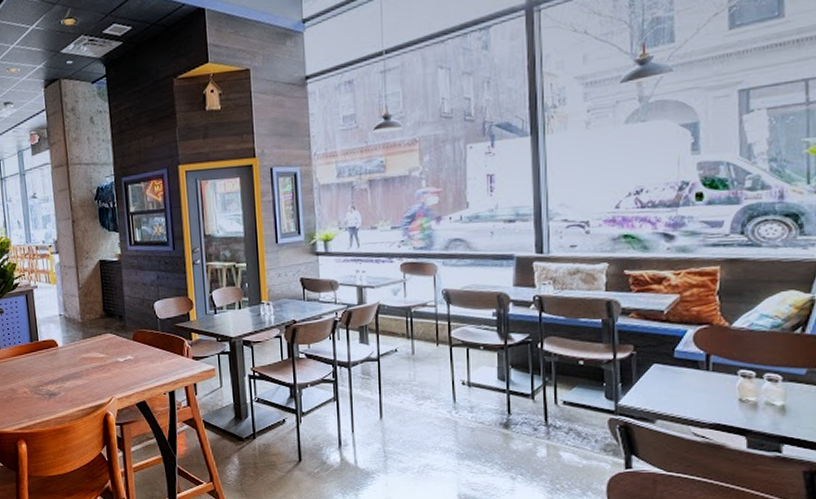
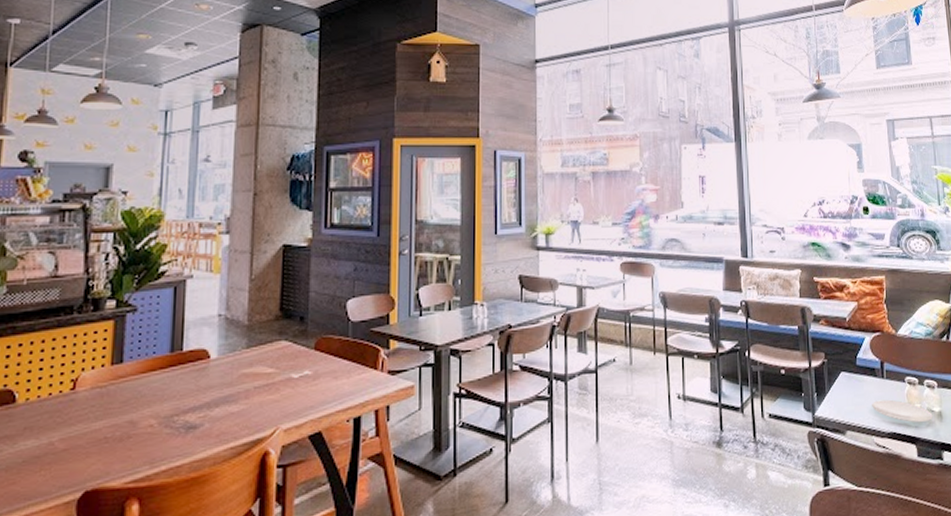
plate: none [691,391,773,416] -> present [872,399,933,423]

